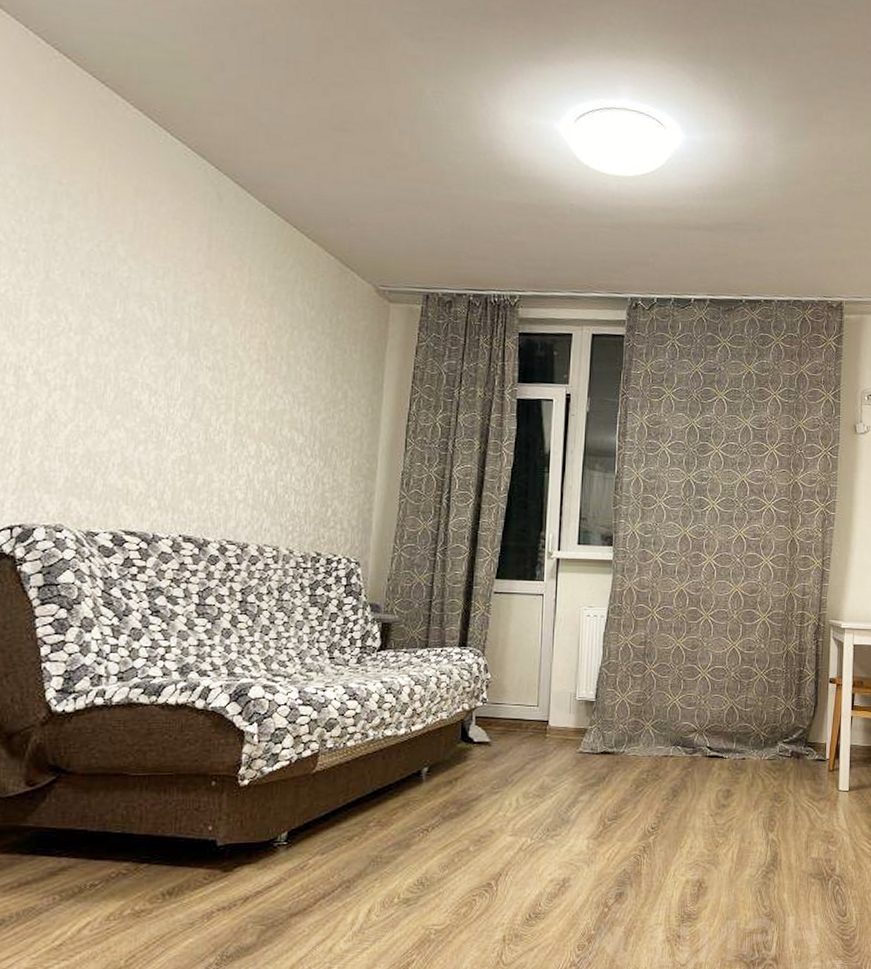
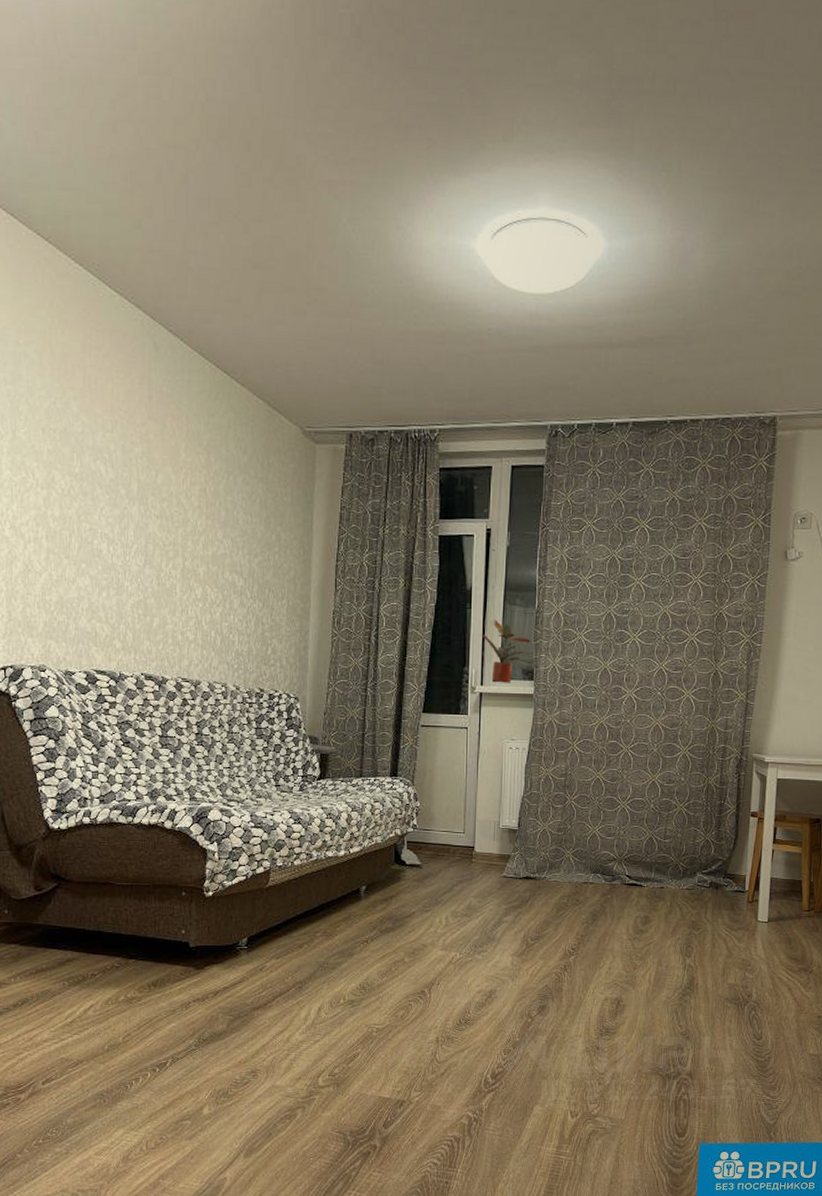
potted plant: none [559,484,610,549] -> present [481,620,531,683]

